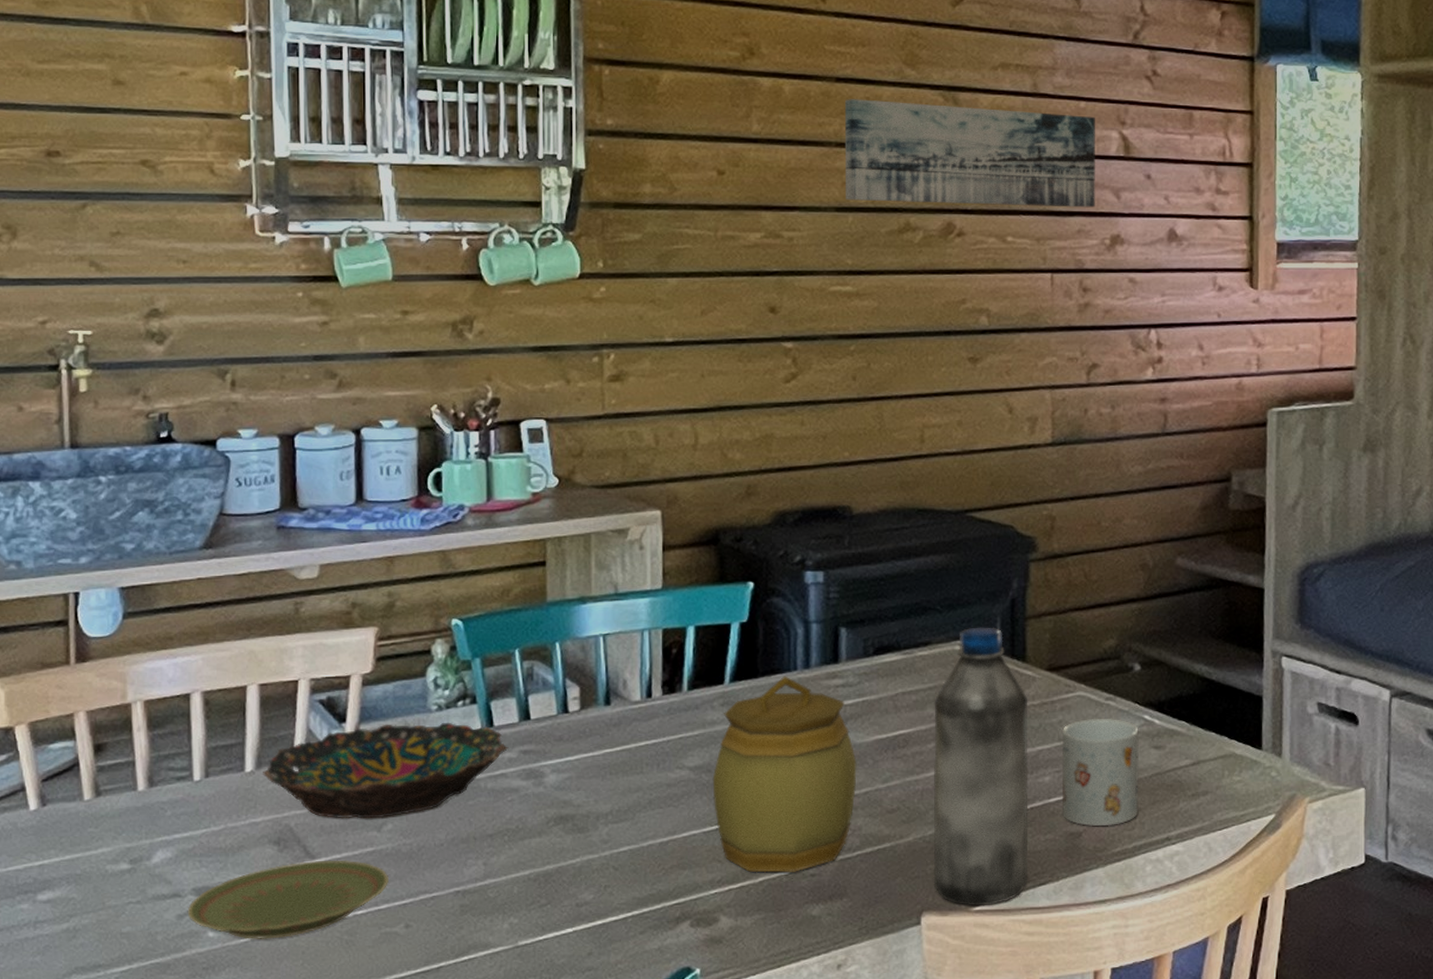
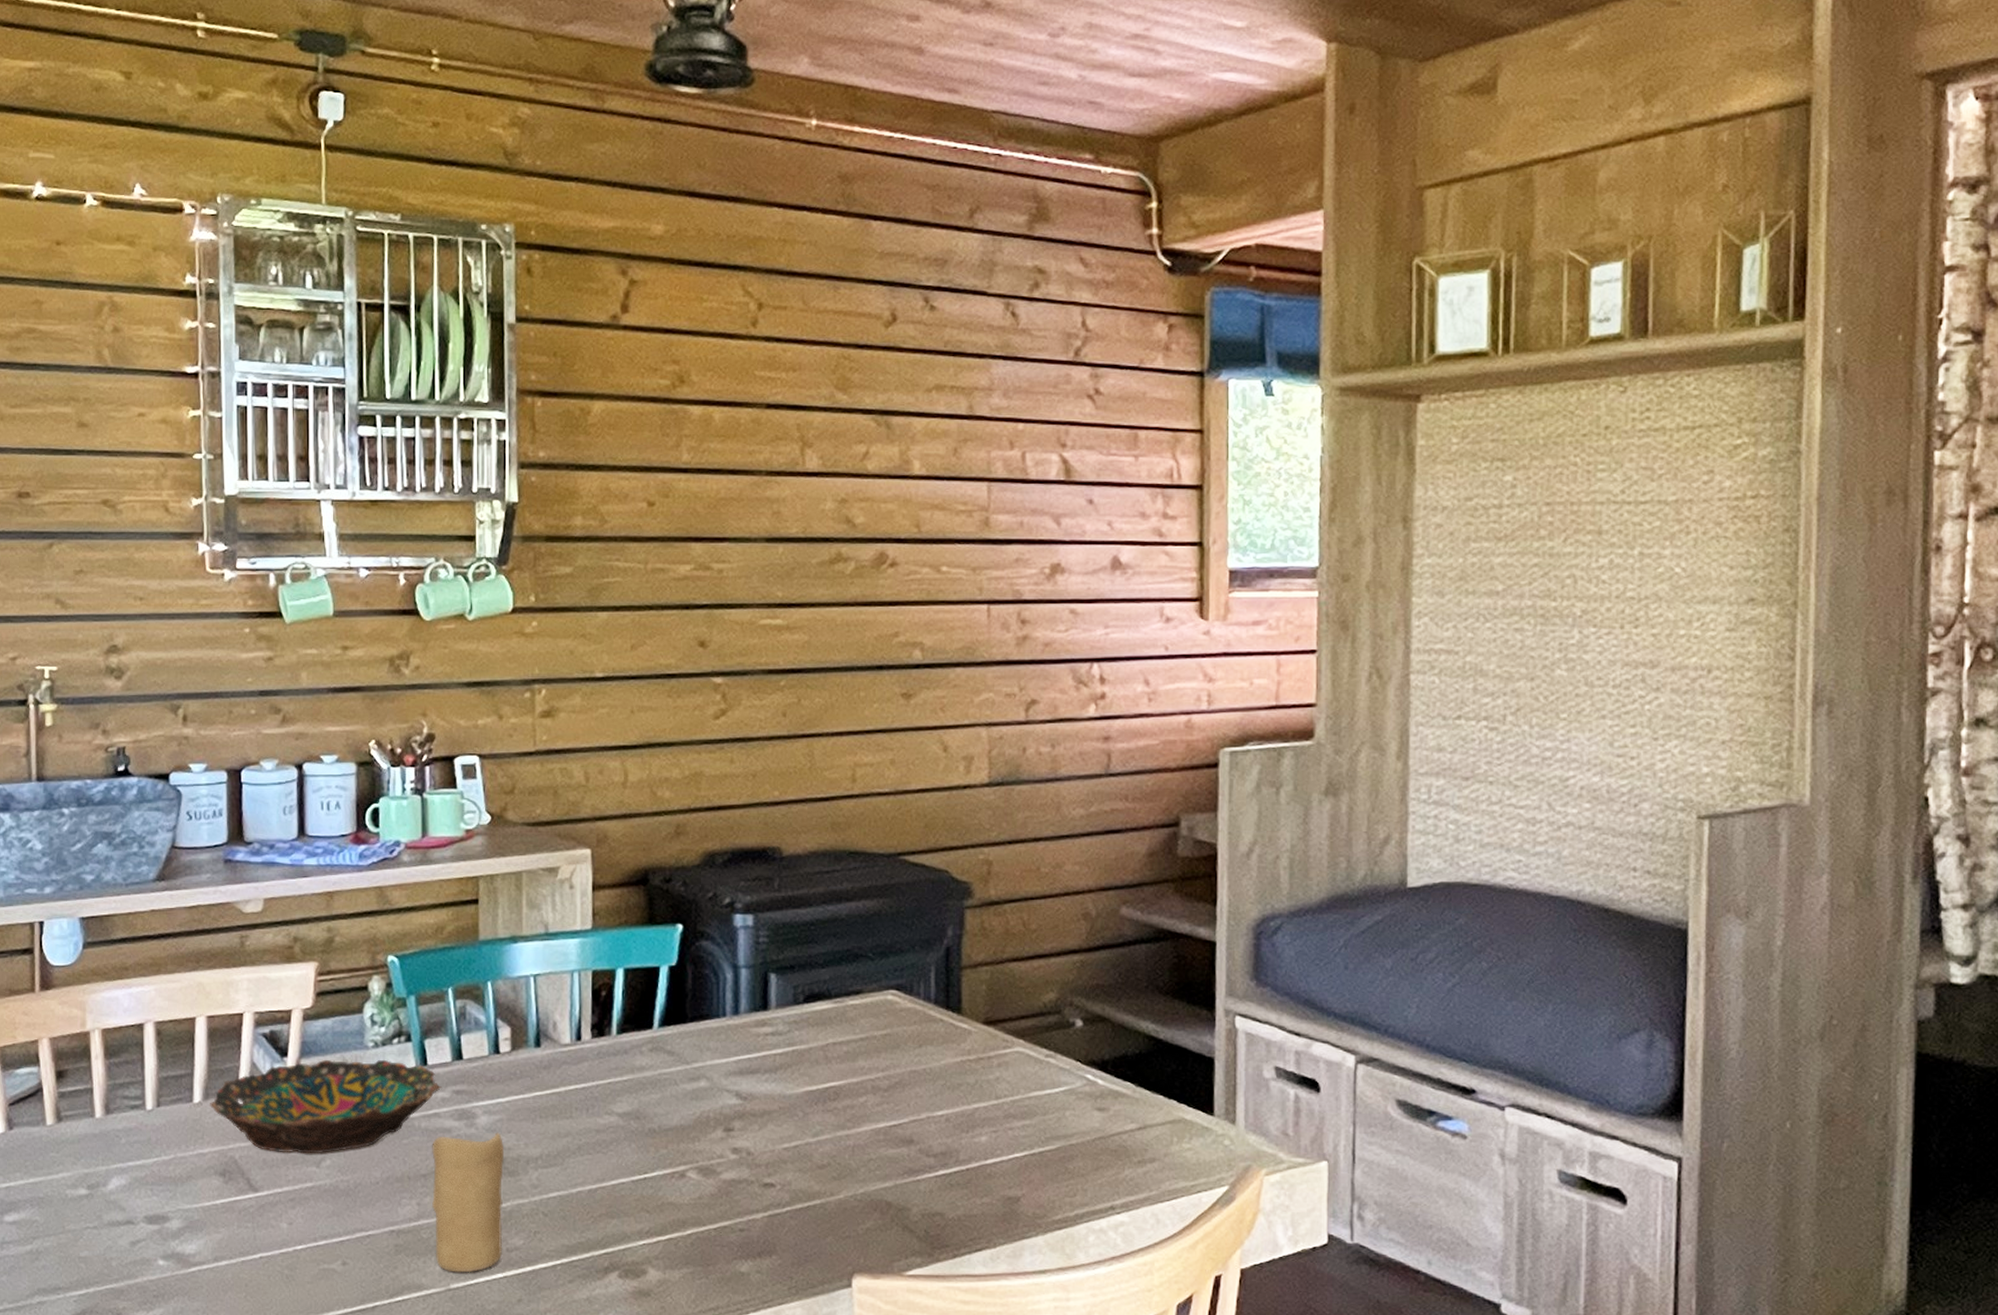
plate: present [187,859,388,939] -> none [139,1193,327,1270]
candle: none [498,790,574,930] -> present [431,1132,505,1273]
jar: present [712,676,857,873] -> none [641,1022,787,1226]
wall art: present [844,99,1095,208] -> none [775,426,1034,535]
water bottle: present [933,627,1029,906] -> none [864,976,964,1271]
mug: present [1061,718,1139,827] -> none [999,1076,1081,1192]

